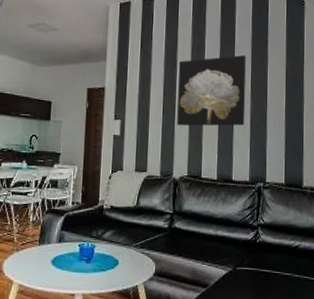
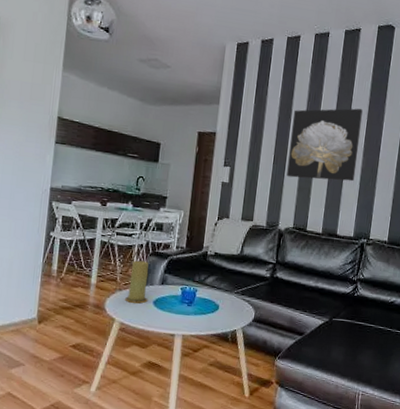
candle: none [23,219,46,263] -> present [125,260,149,304]

